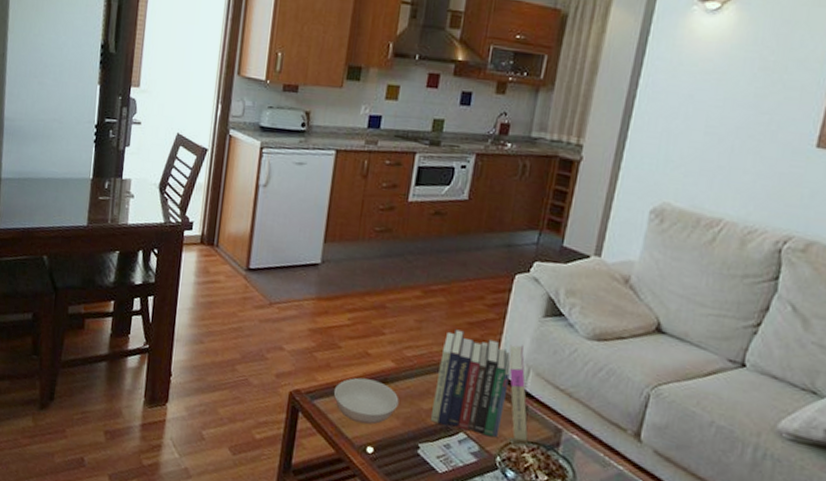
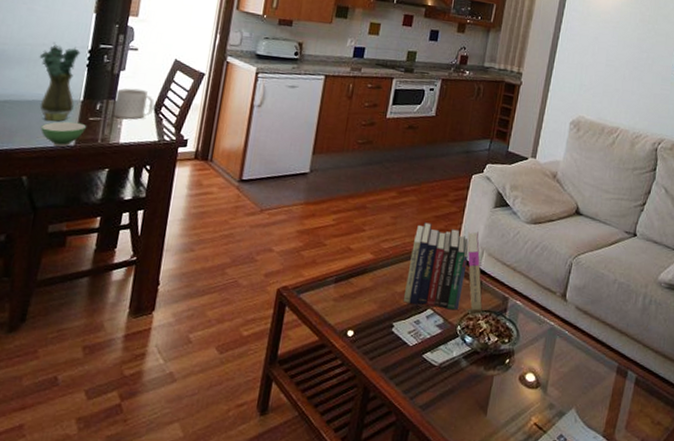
vase: none [51,116,88,200] -> present [39,42,81,122]
bowl: none [56,200,97,227] -> present [40,121,87,147]
mug: none [121,165,159,199] -> present [113,88,154,119]
bowl: present [333,377,399,425] -> none [318,270,377,311]

